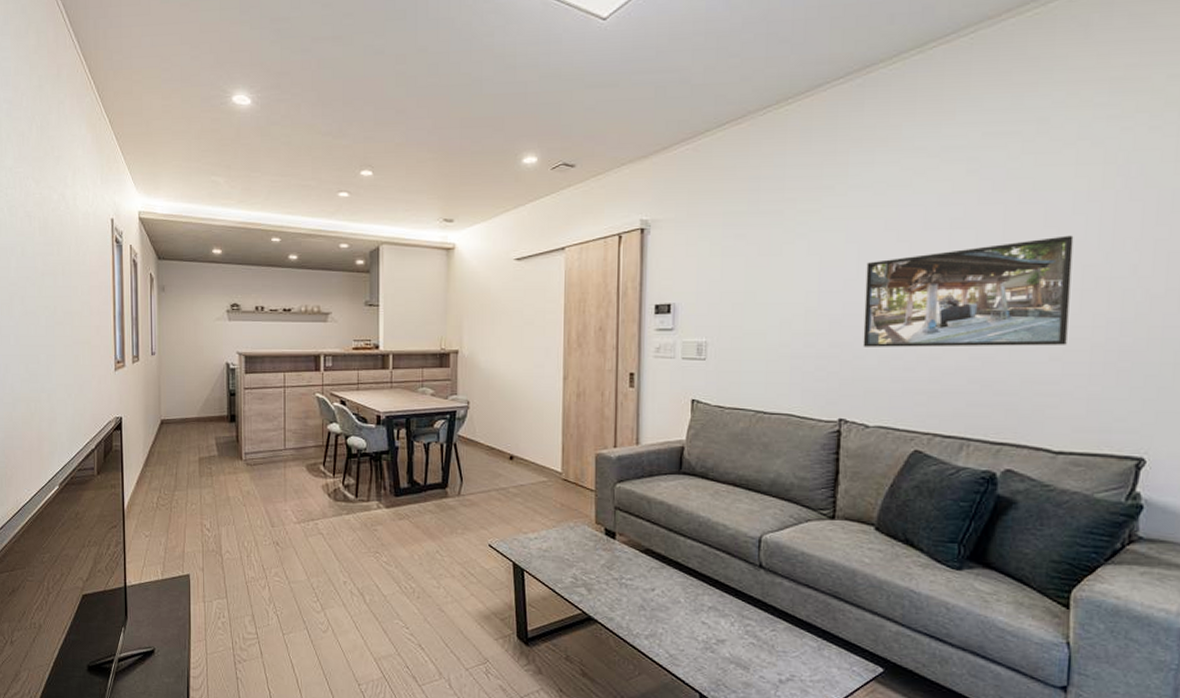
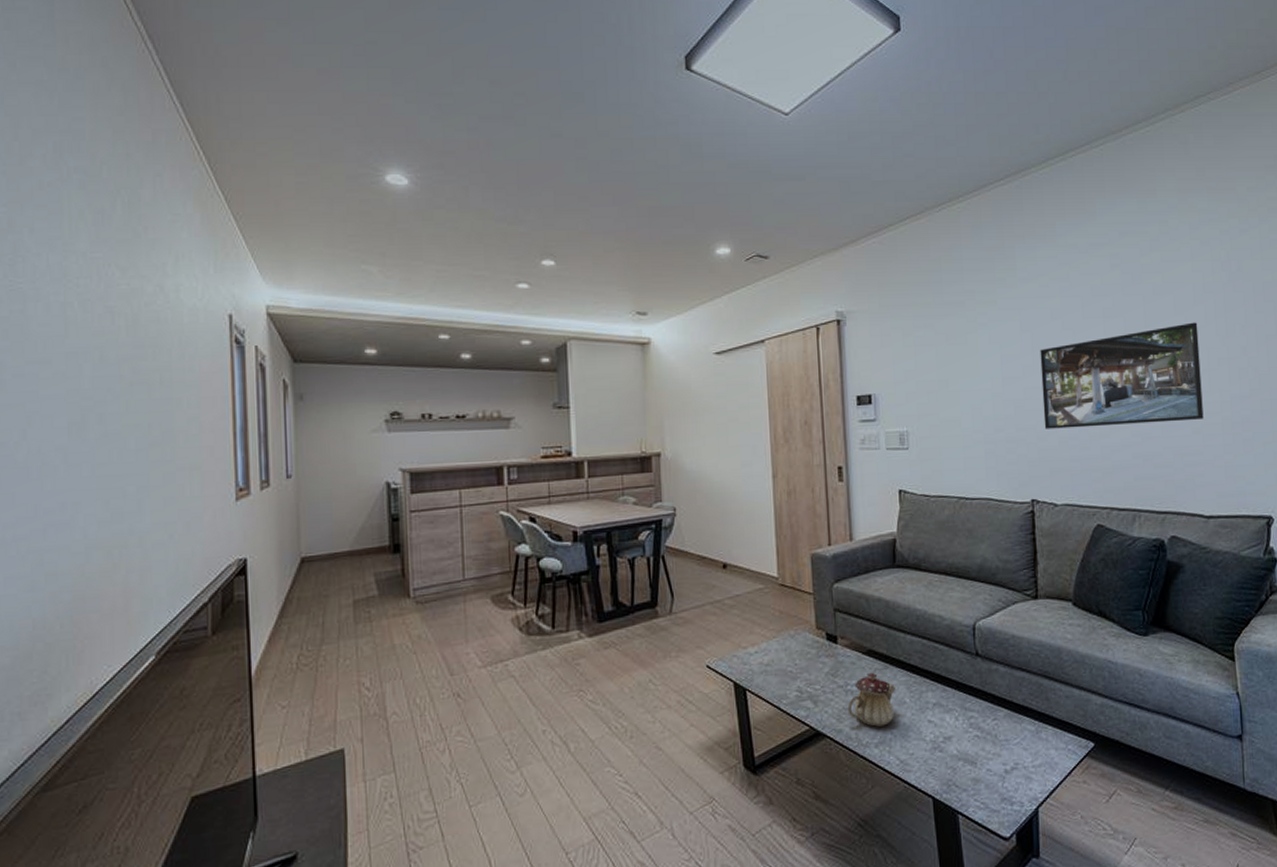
teapot: none [620,569,671,621] -> present [847,672,895,727]

